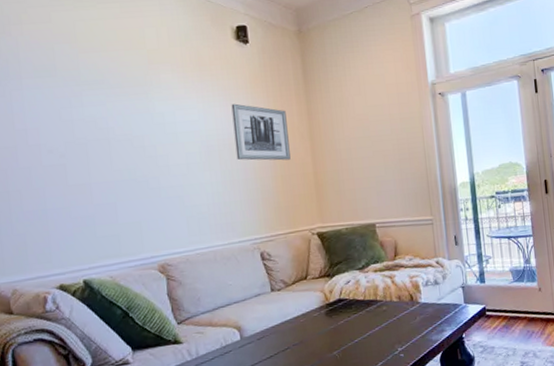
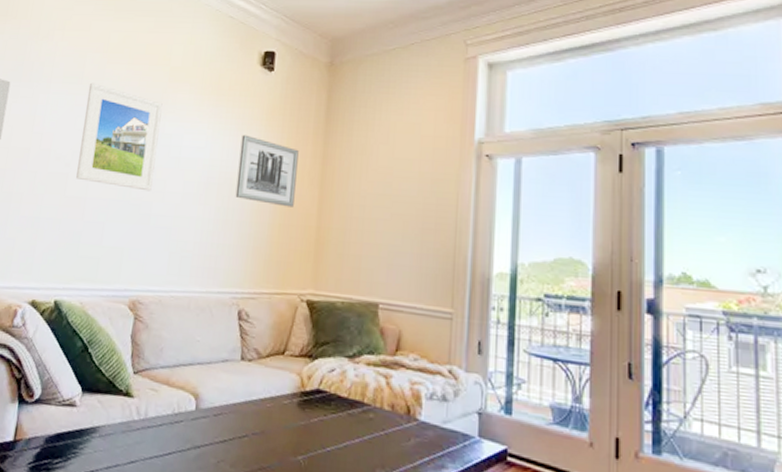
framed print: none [64,73,156,168] -> present [76,82,163,191]

